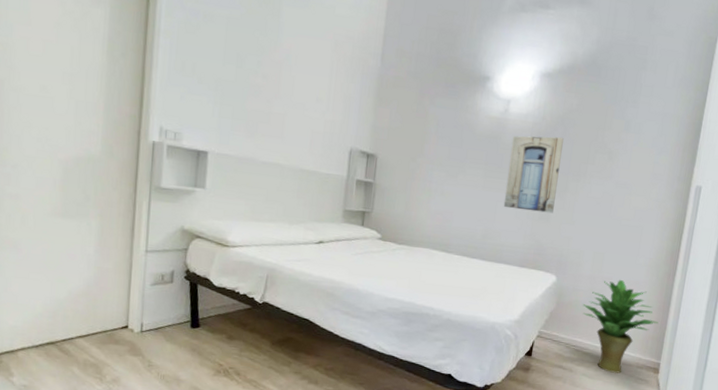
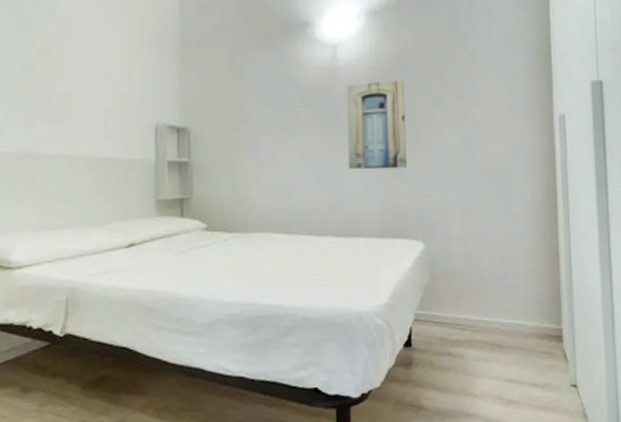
potted plant: present [582,279,659,374] -> none [460,234,550,351]

